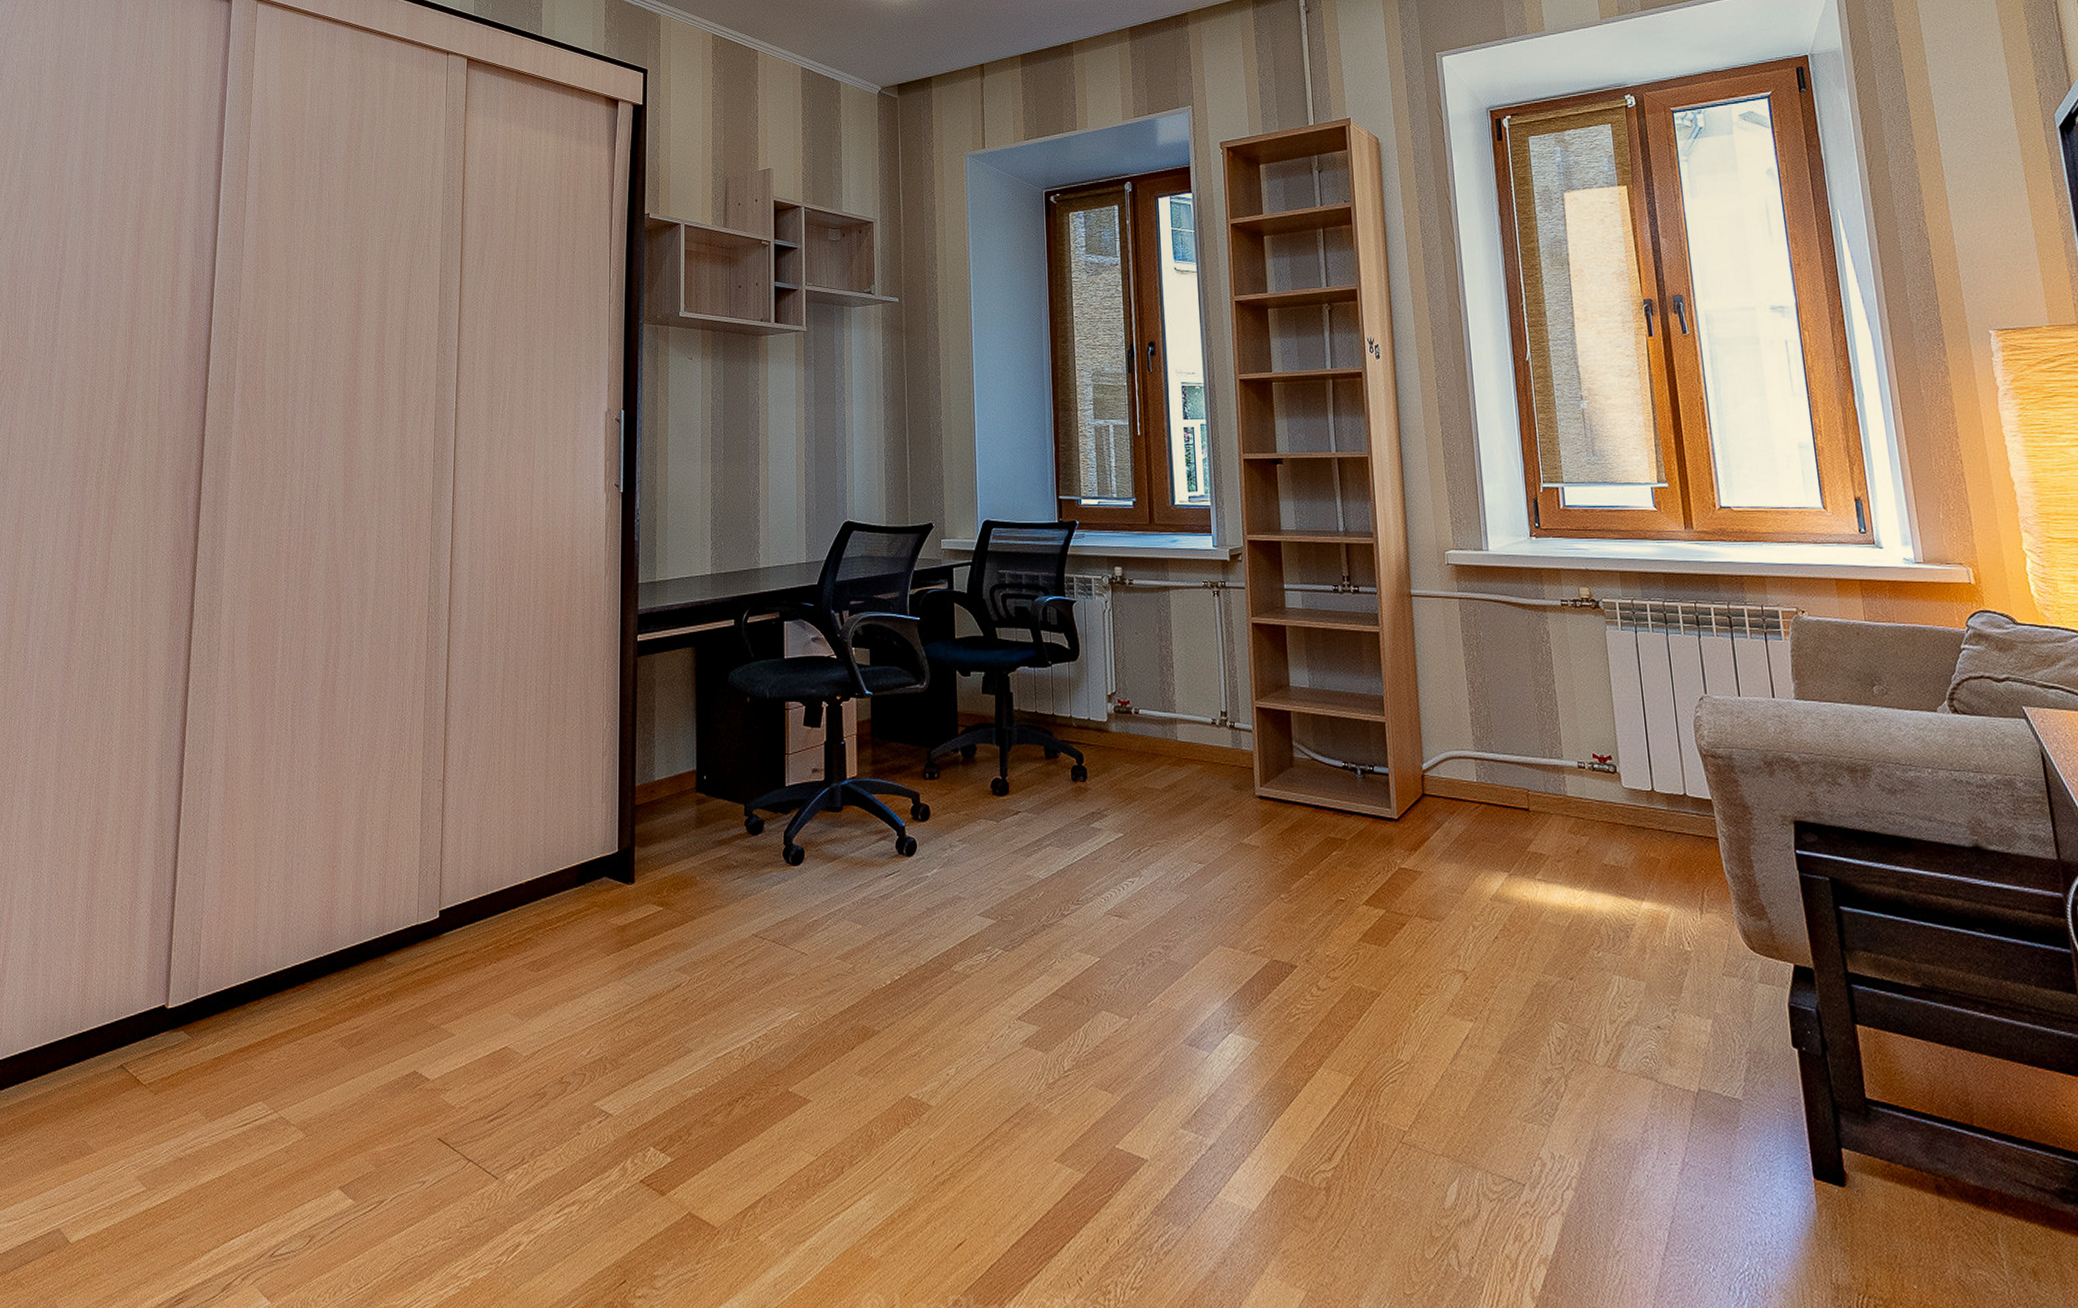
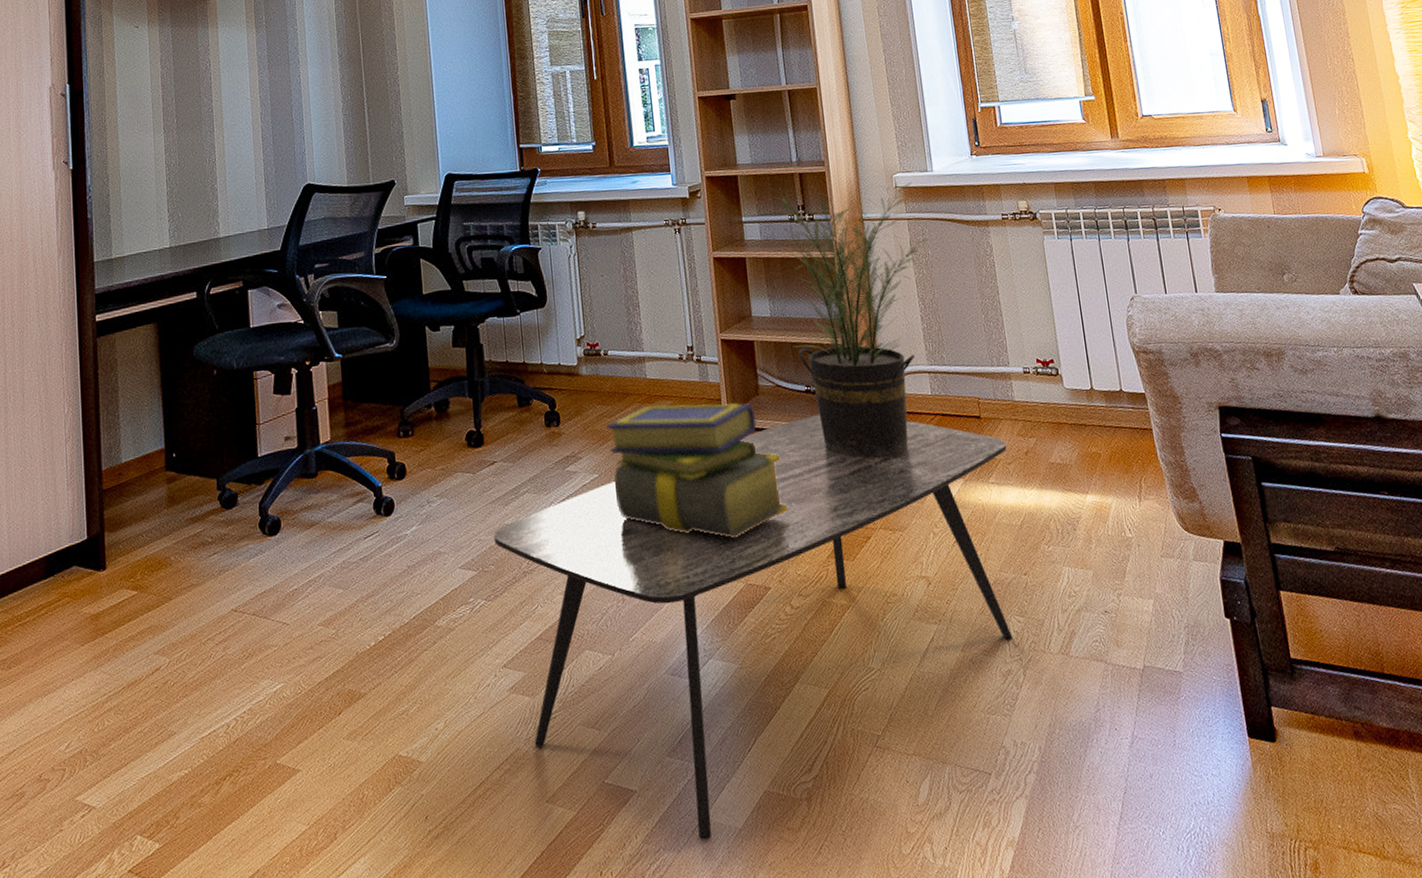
coffee table: none [1014,792,1557,1219] -> present [494,414,1013,840]
stack of books: none [1133,768,1319,912] -> present [606,402,788,538]
potted plant: none [1309,556,1480,842] -> present [765,181,928,458]

